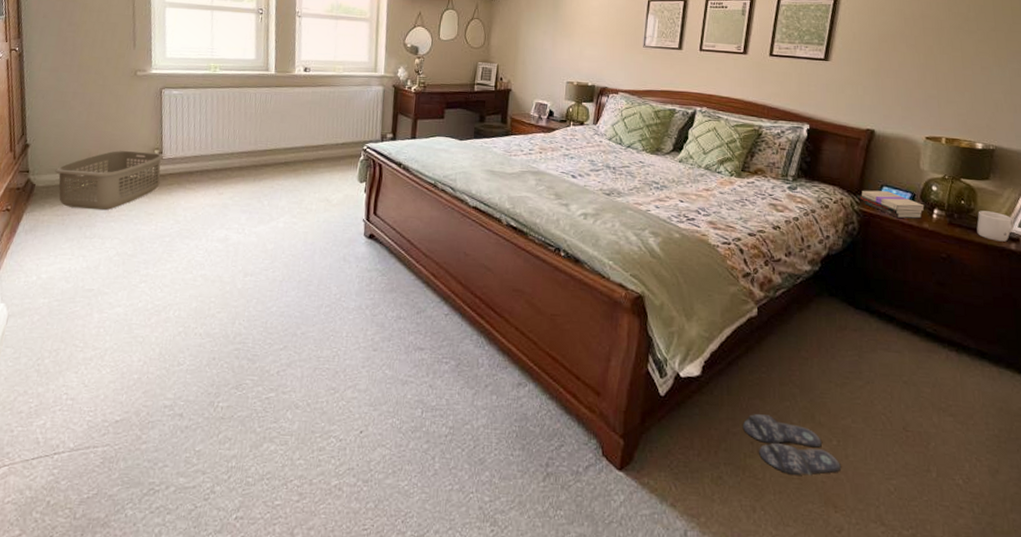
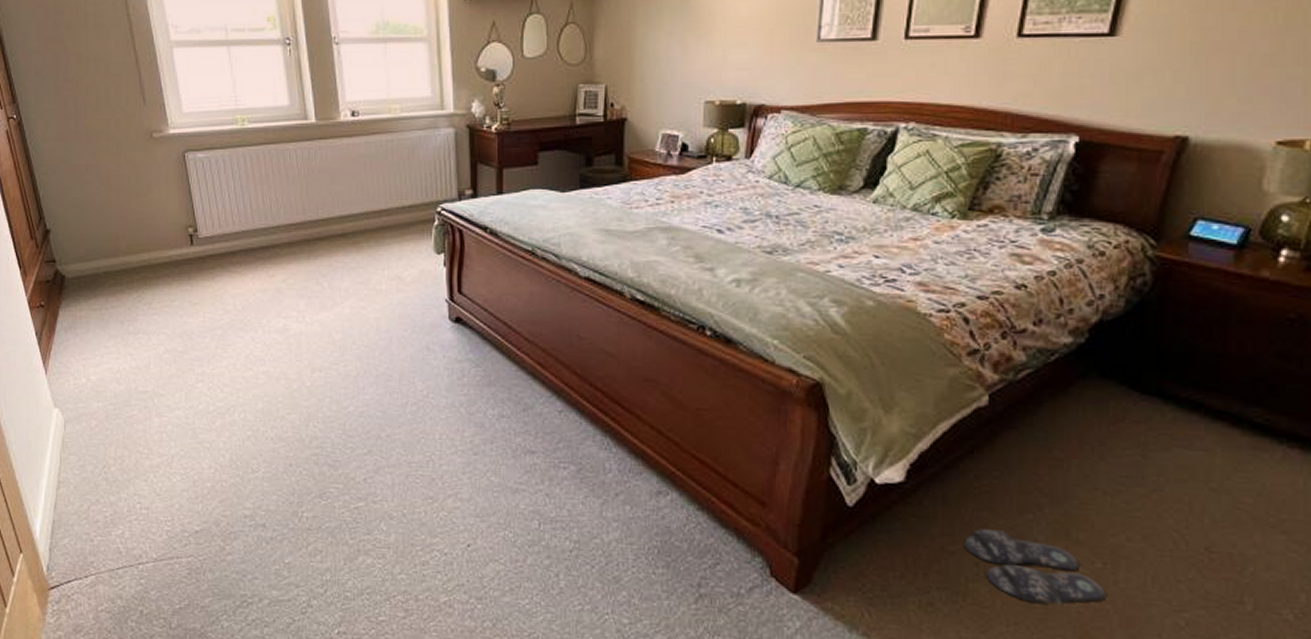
clothes hamper: present [55,151,163,210] -> none [83,231,200,301]
books: present [856,190,925,219] -> none [1151,227,1266,266]

